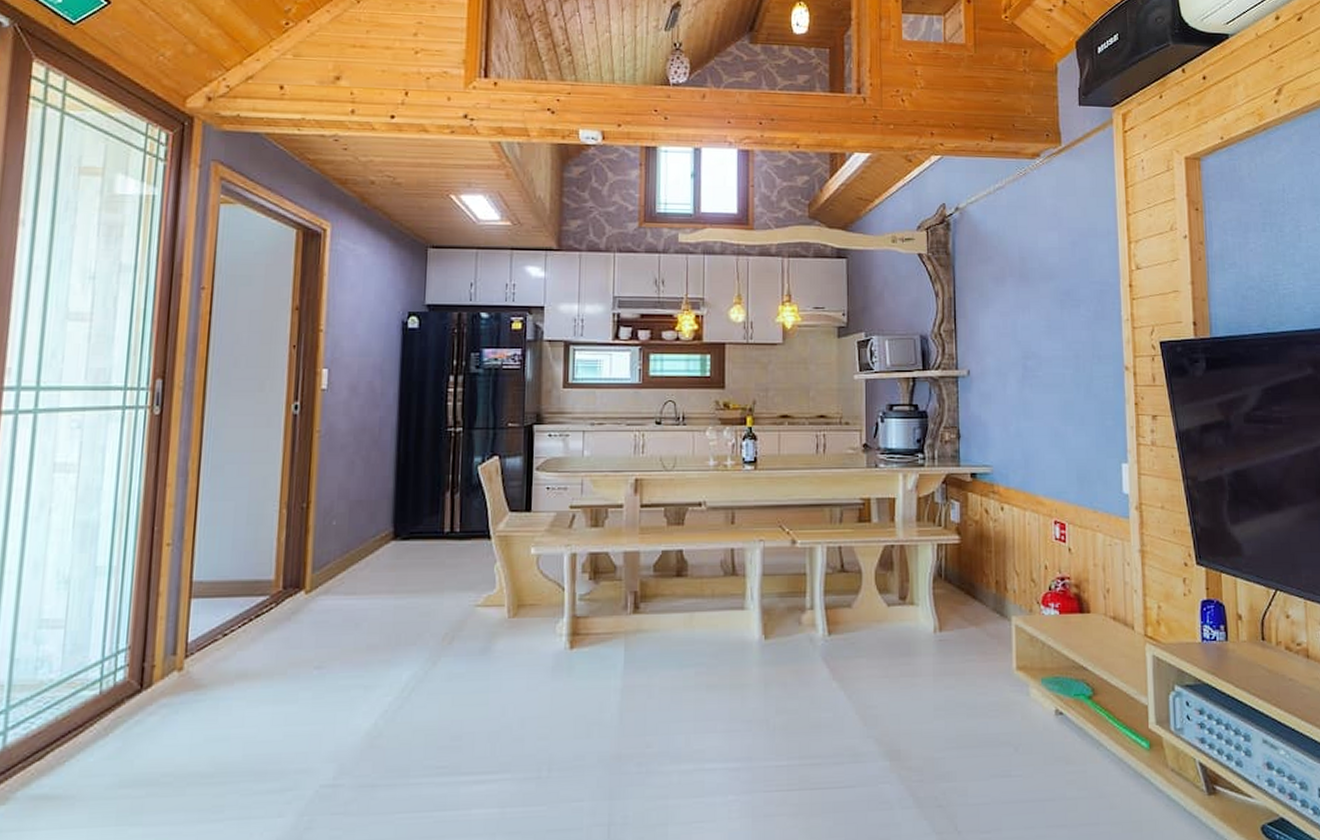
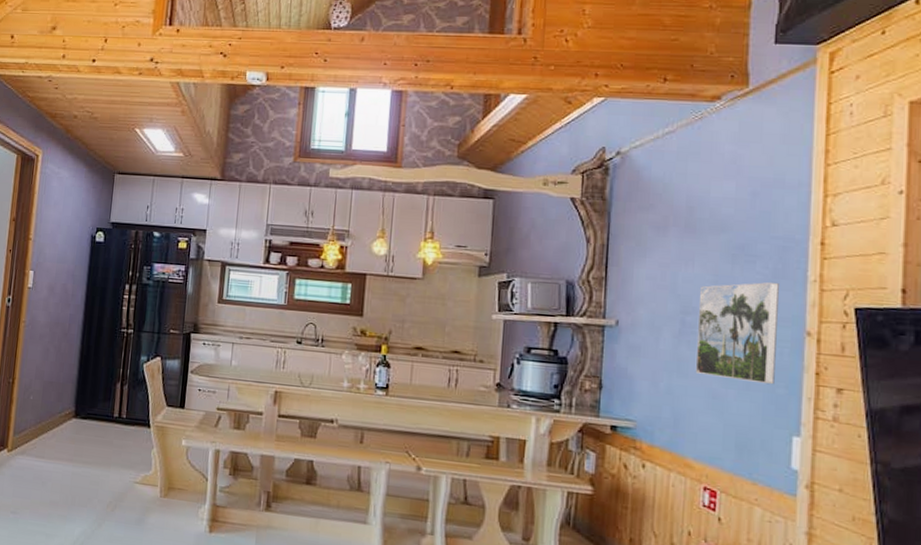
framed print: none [1036,323,1104,418] -> present [695,281,779,385]

